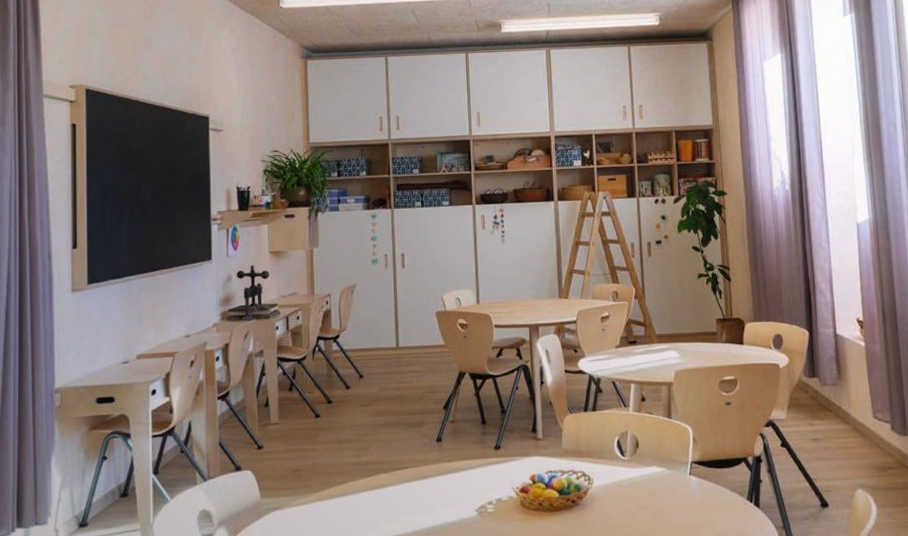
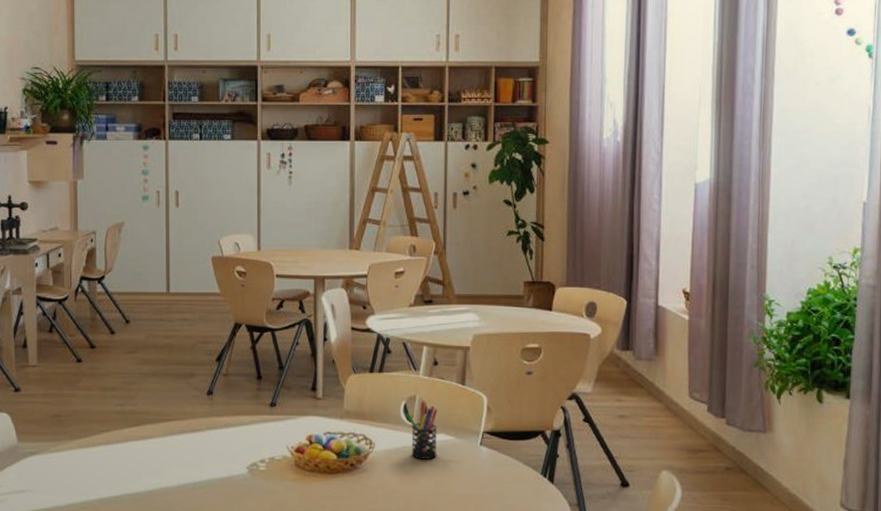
pen holder: none [619,436,651,492] -> present [405,402,438,459]

